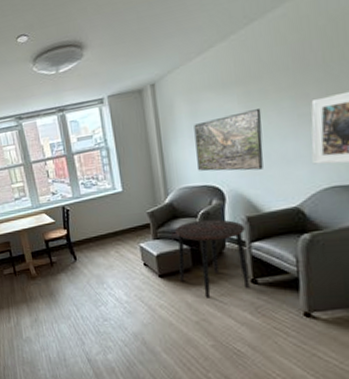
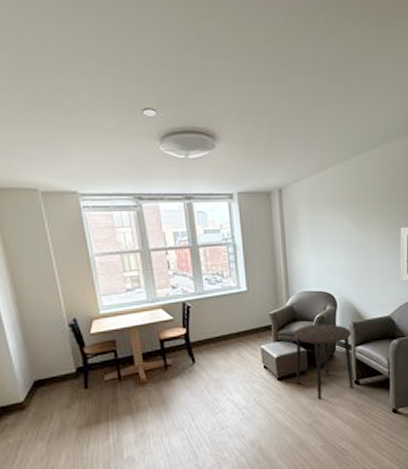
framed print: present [194,109,264,171] -> none [314,228,367,281]

